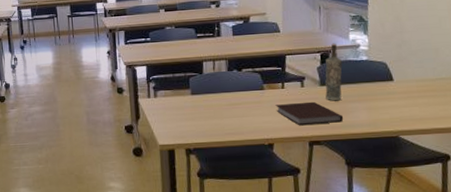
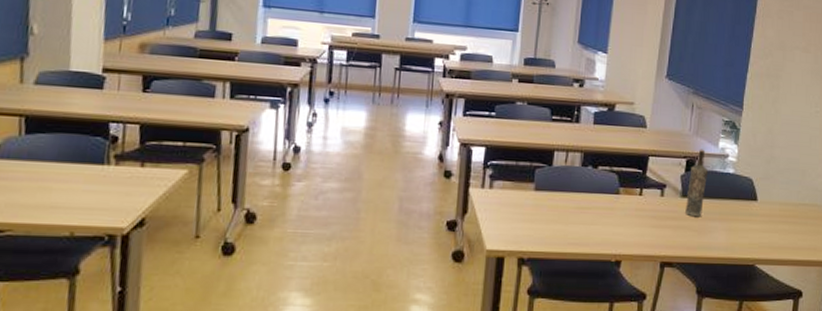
notebook: present [275,101,344,125] -> none [630,214,701,243]

